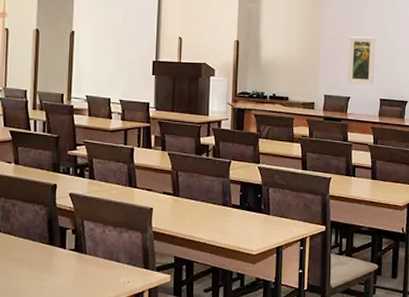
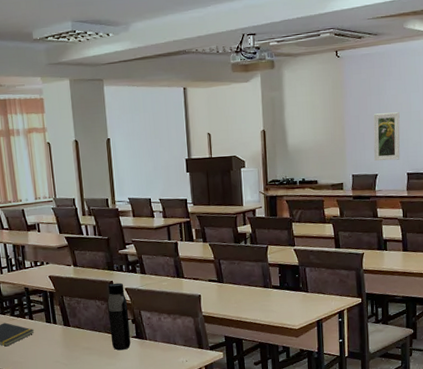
water bottle: none [45,187,70,264] -> present [107,282,131,351]

